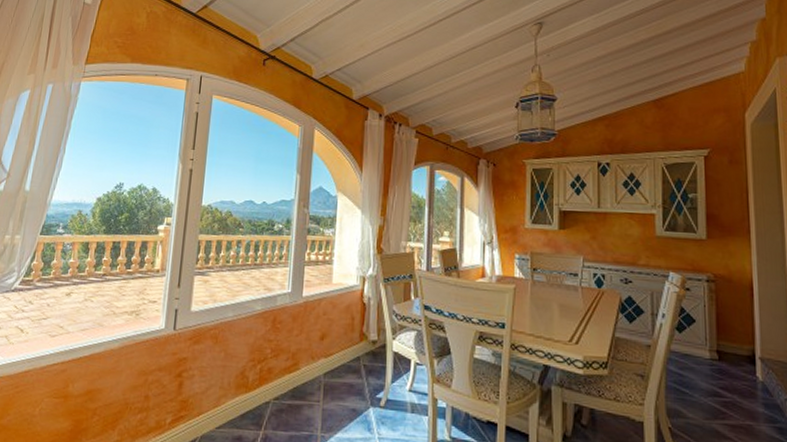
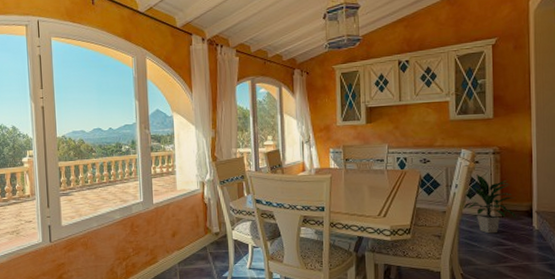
indoor plant: none [672,303,737,380] -> present [463,173,517,234]

